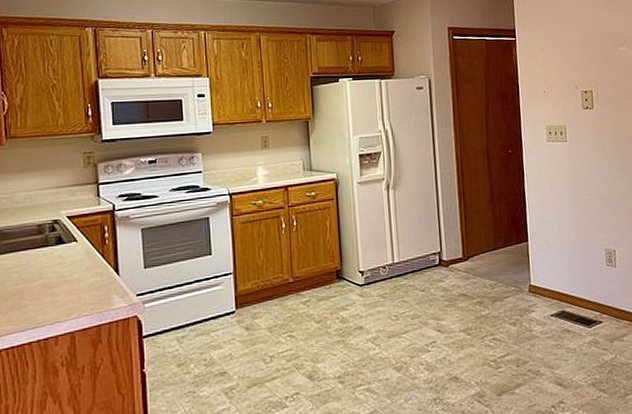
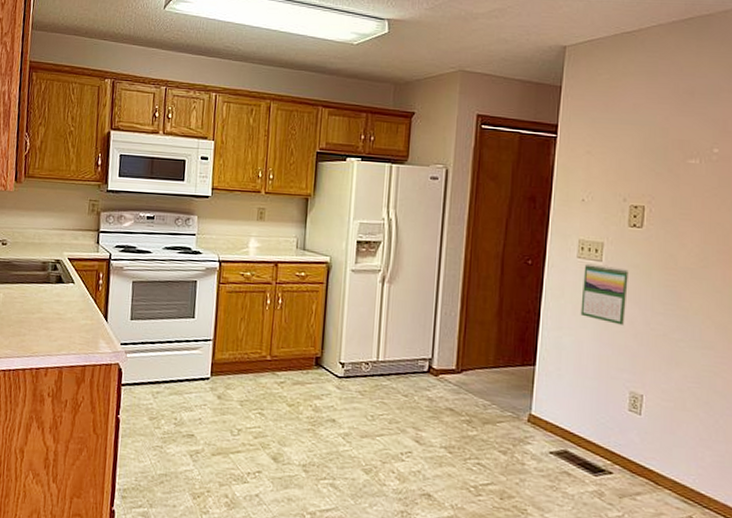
calendar: none [554,144,592,194] -> present [580,263,629,325]

